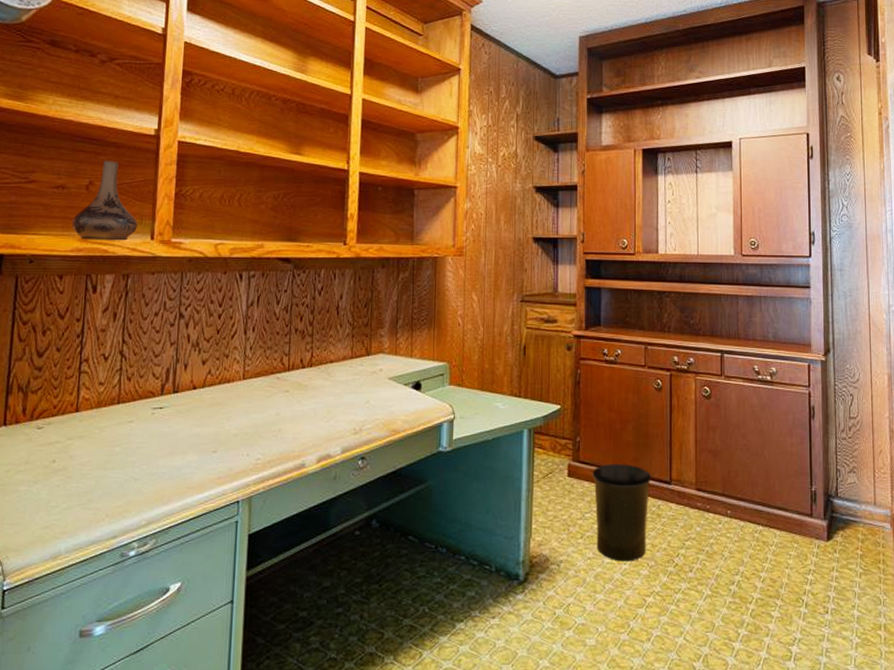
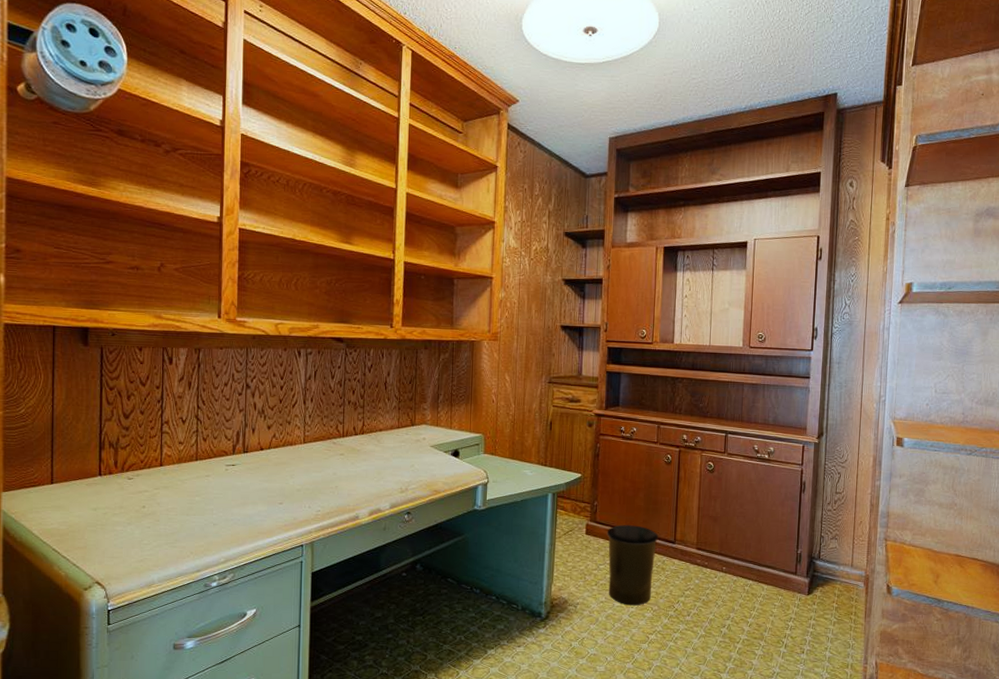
decorative vase: present [72,160,137,241] -> none [147,245,205,319]

